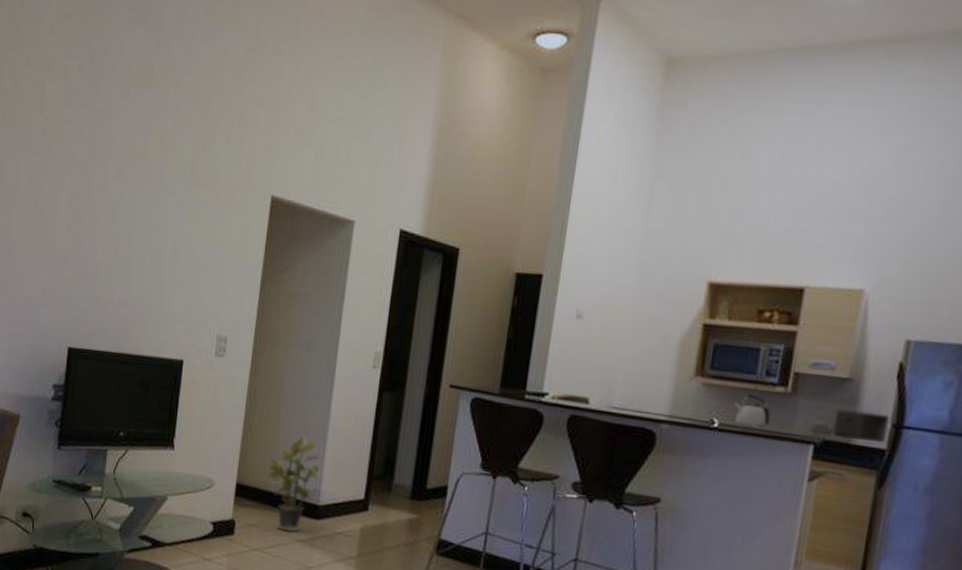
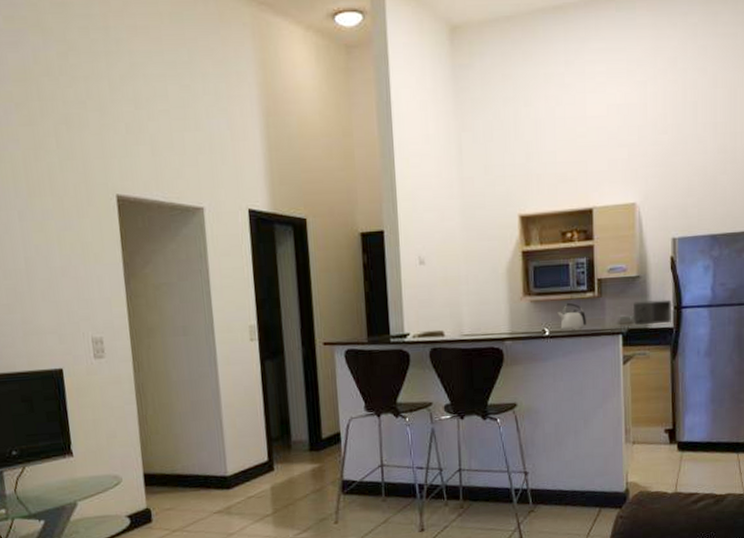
potted plant: present [267,435,320,533] -> none [170,416,221,507]

